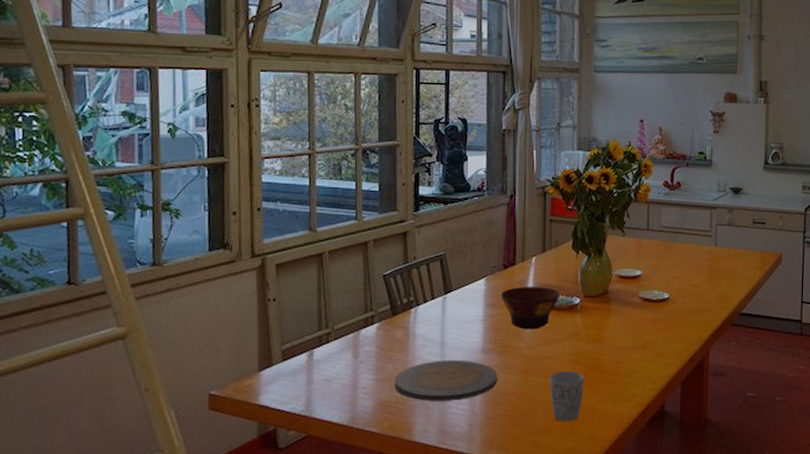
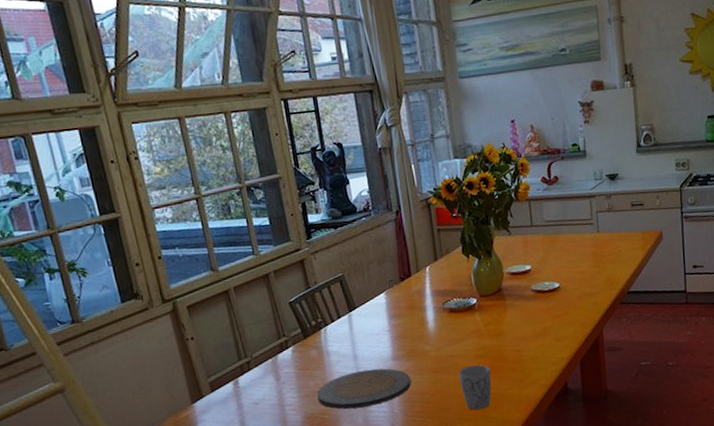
bowl: present [501,287,560,330] -> none [402,292,458,334]

